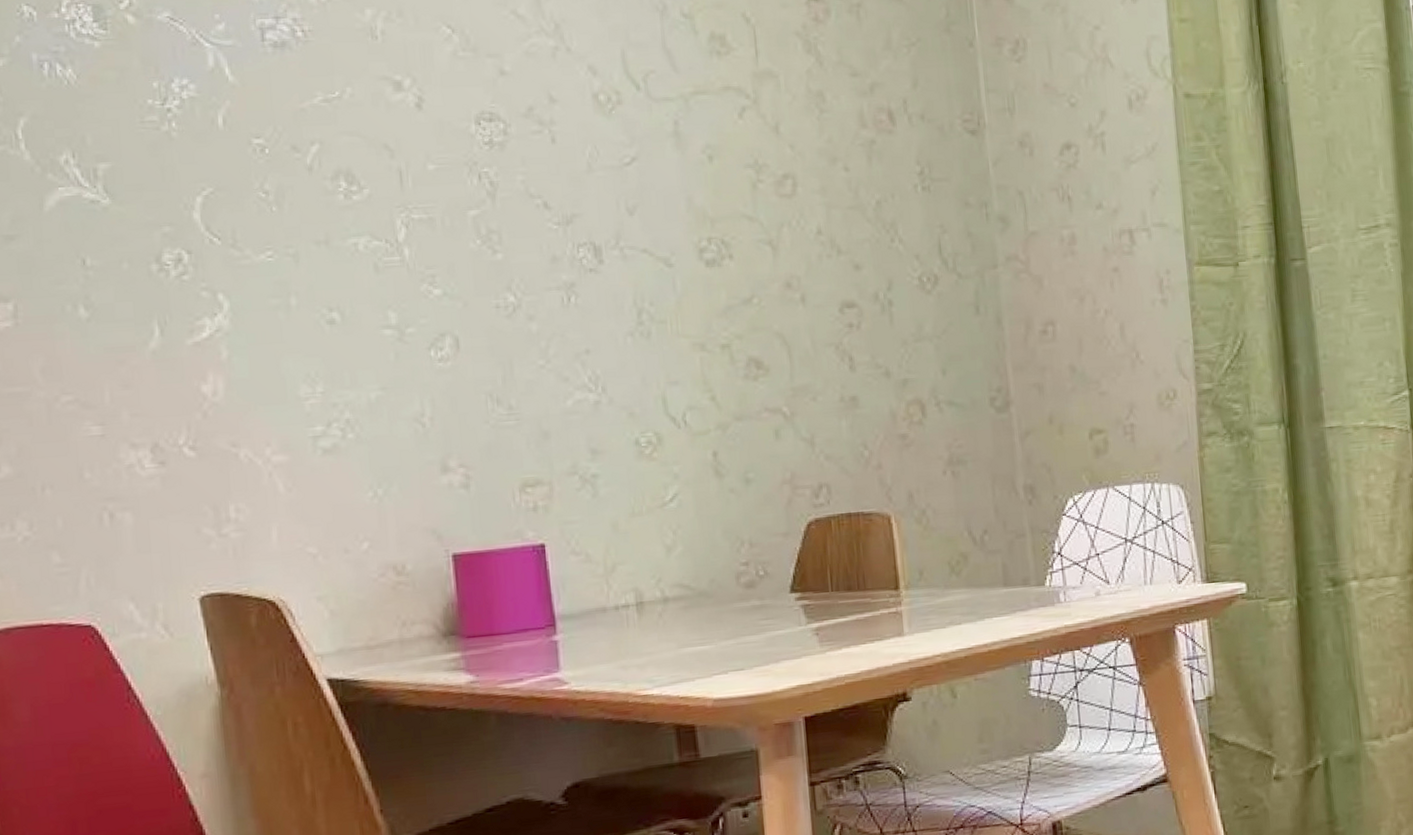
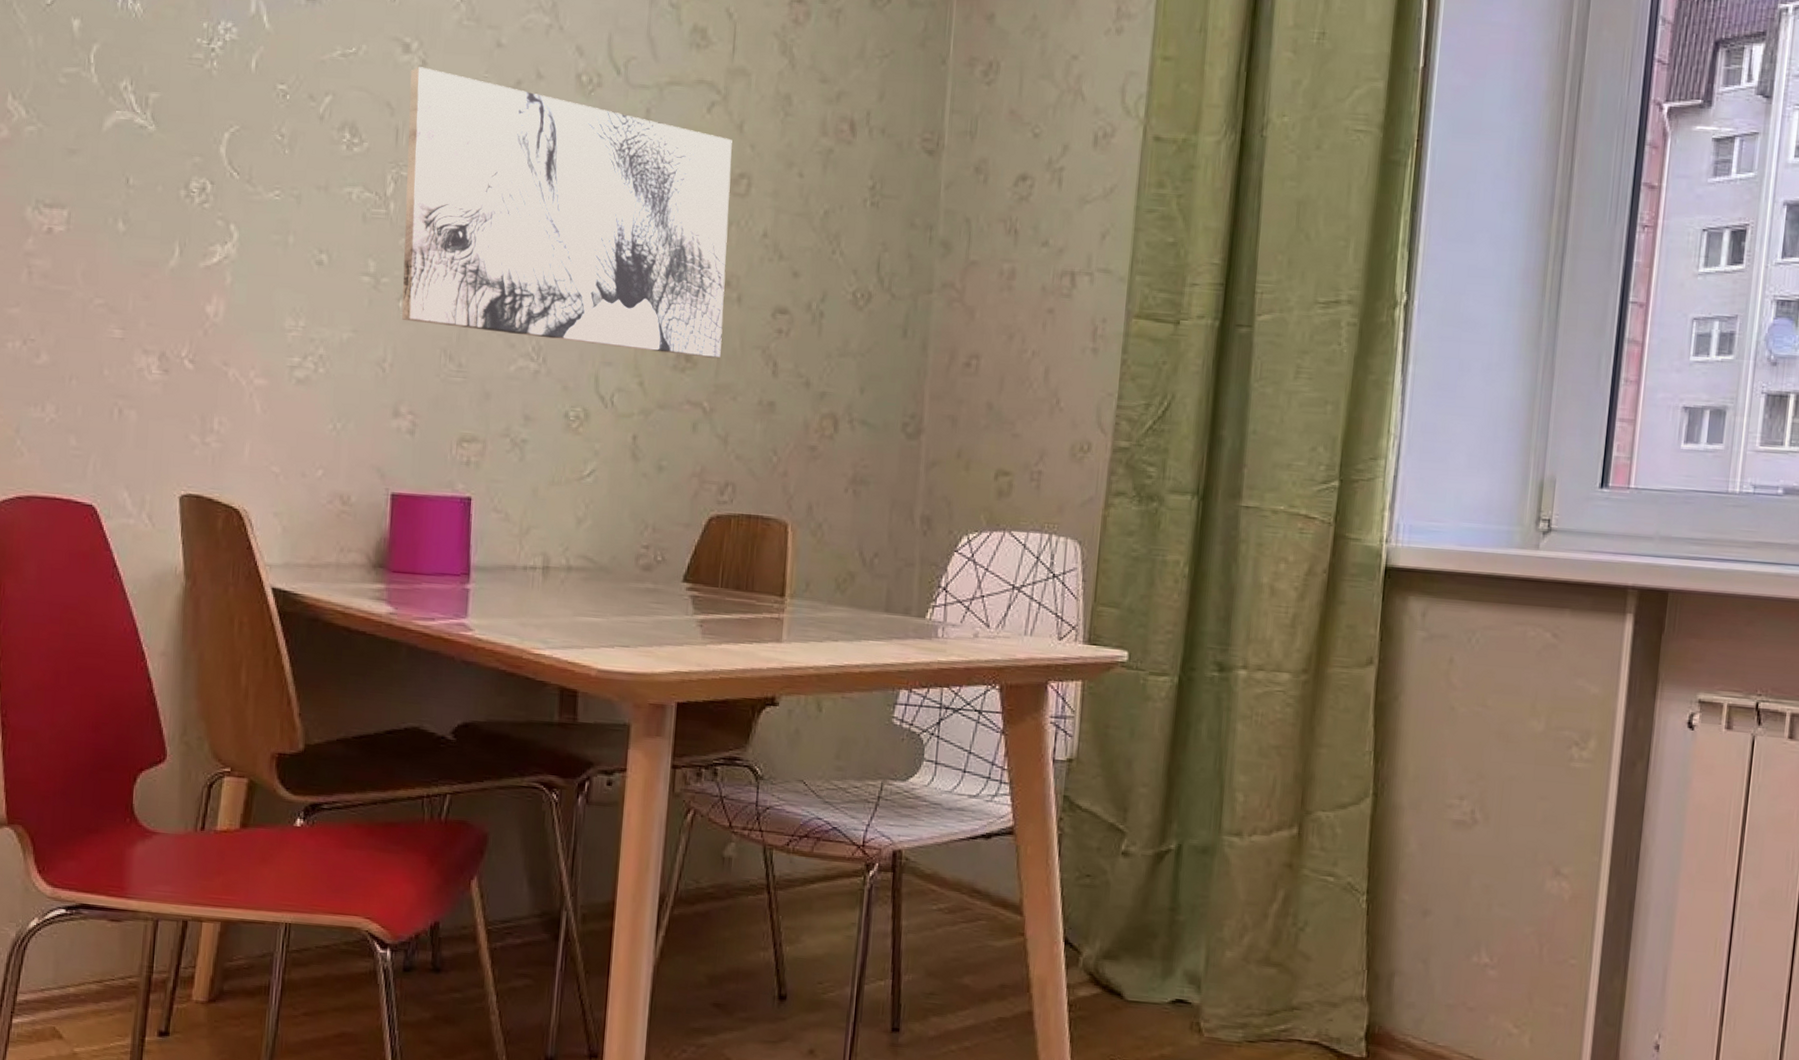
wall art: none [406,104,793,370] -> present [401,67,732,358]

